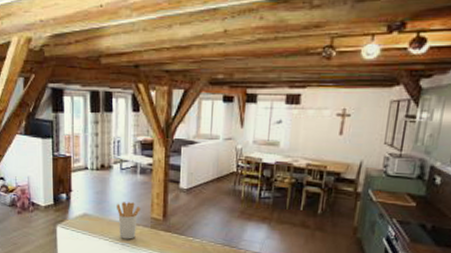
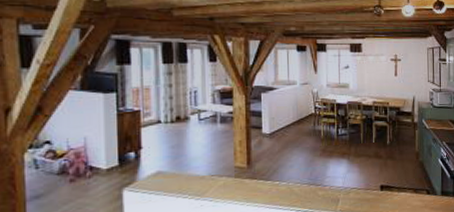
utensil holder: present [117,202,140,239] -> none [196,153,223,194]

